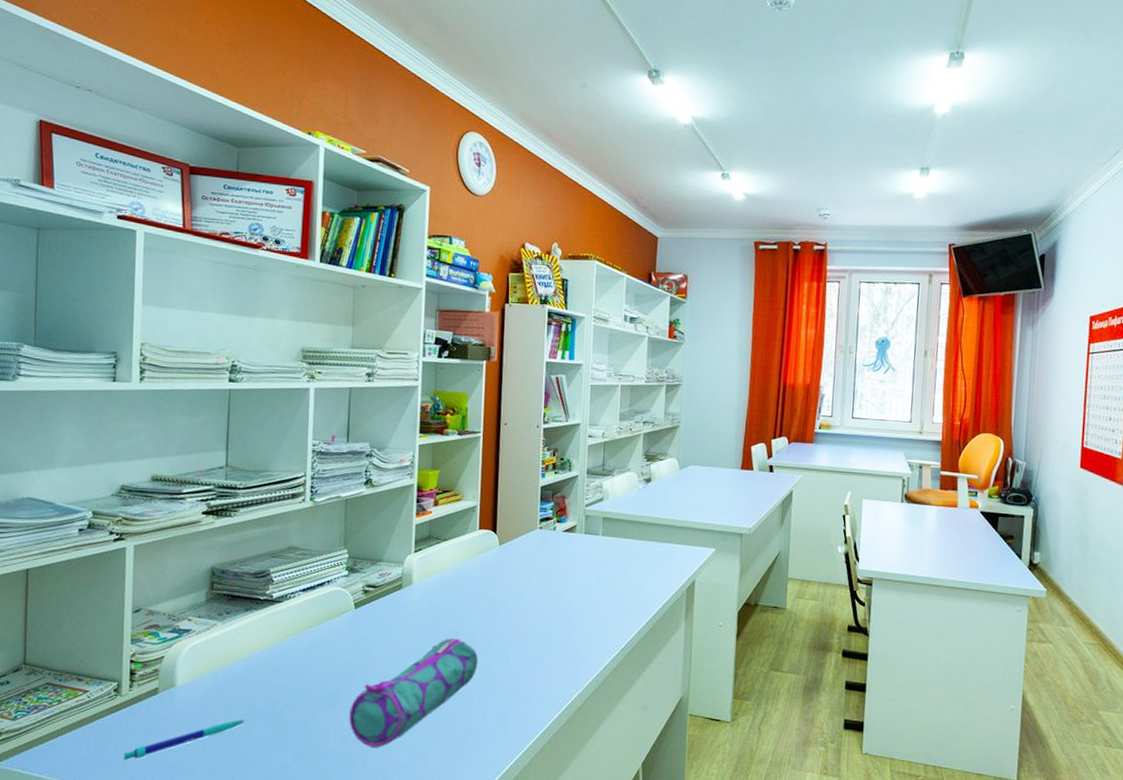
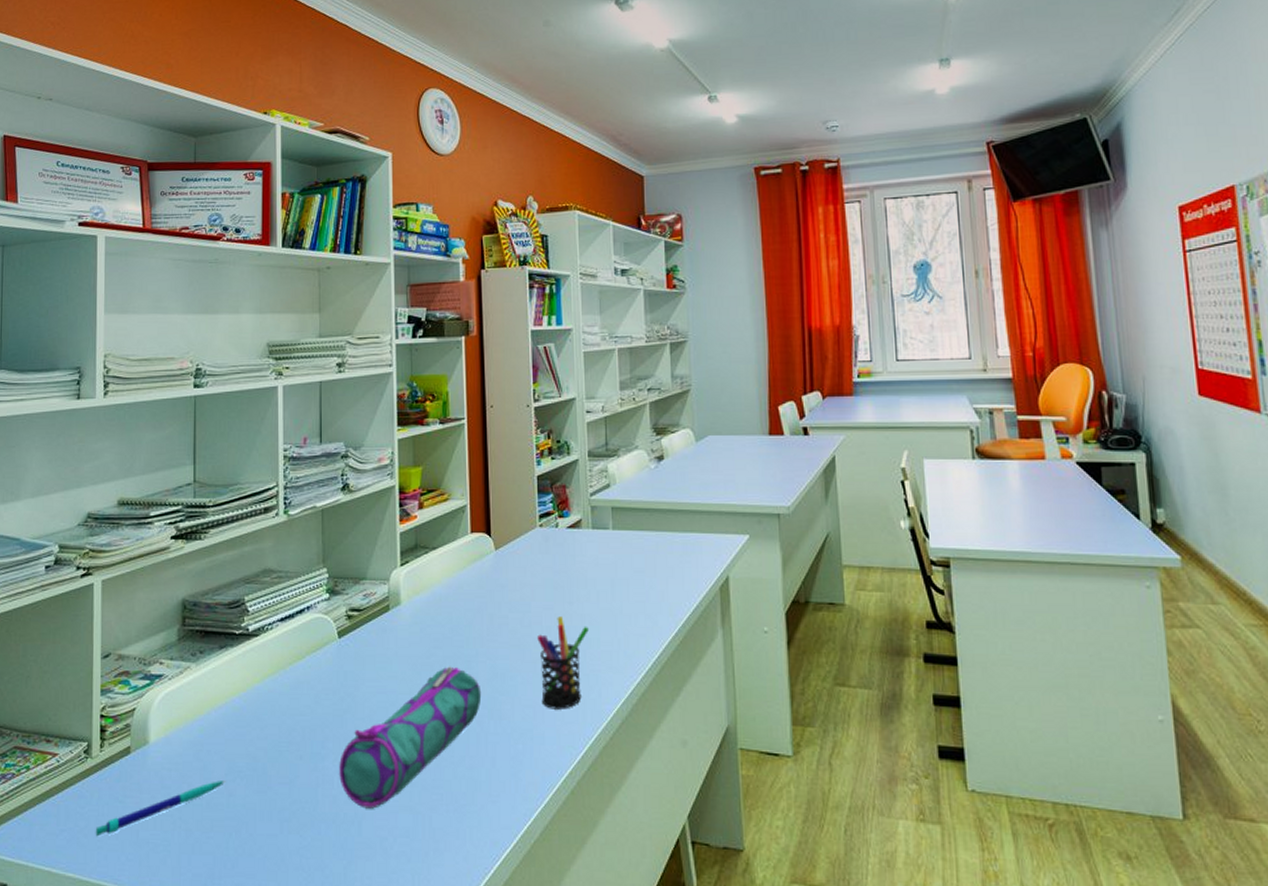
pen holder: none [529,603,574,677] -> present [537,616,589,709]

